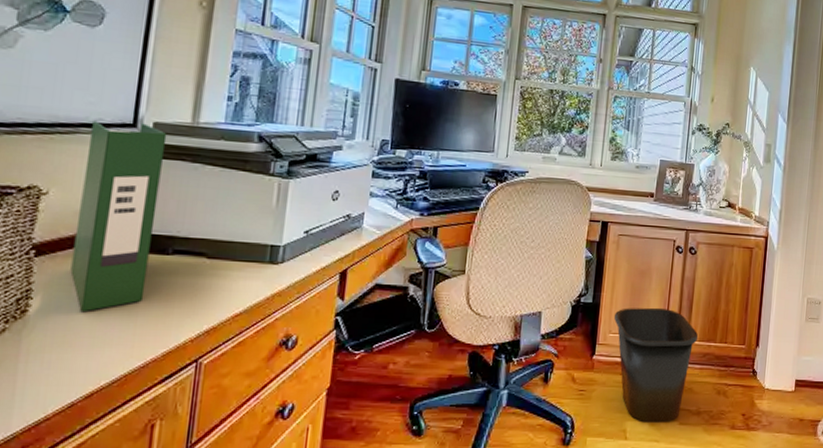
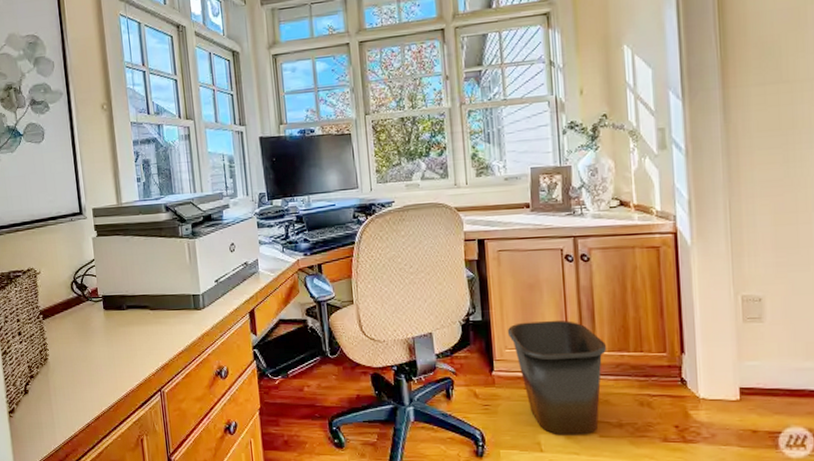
binder: present [70,121,167,313] -> none [55,210,116,358]

